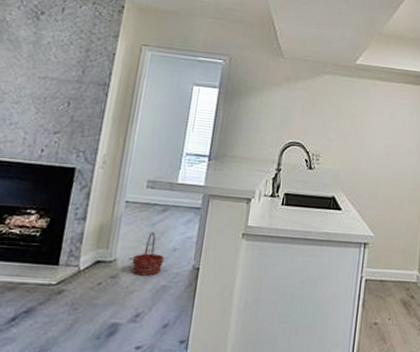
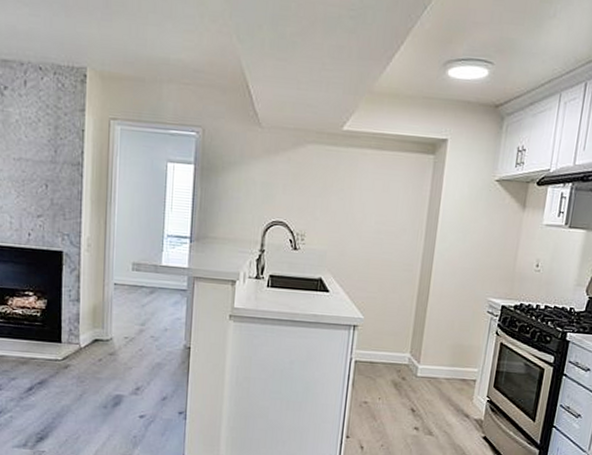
basket: present [132,232,165,276] -> none [127,313,157,354]

